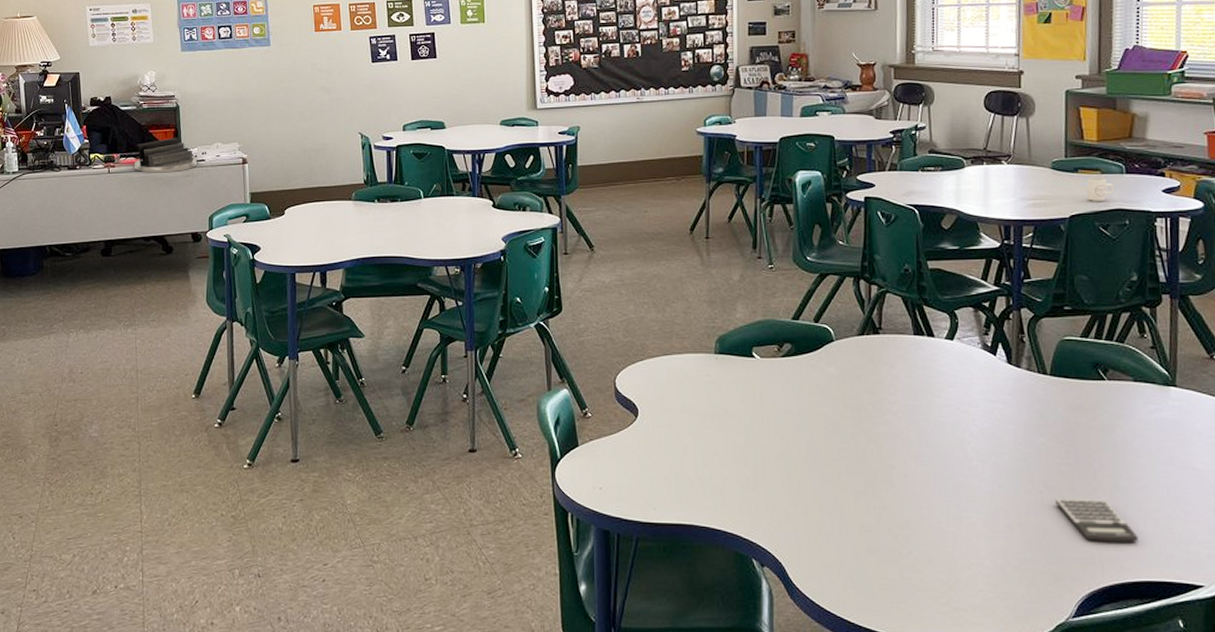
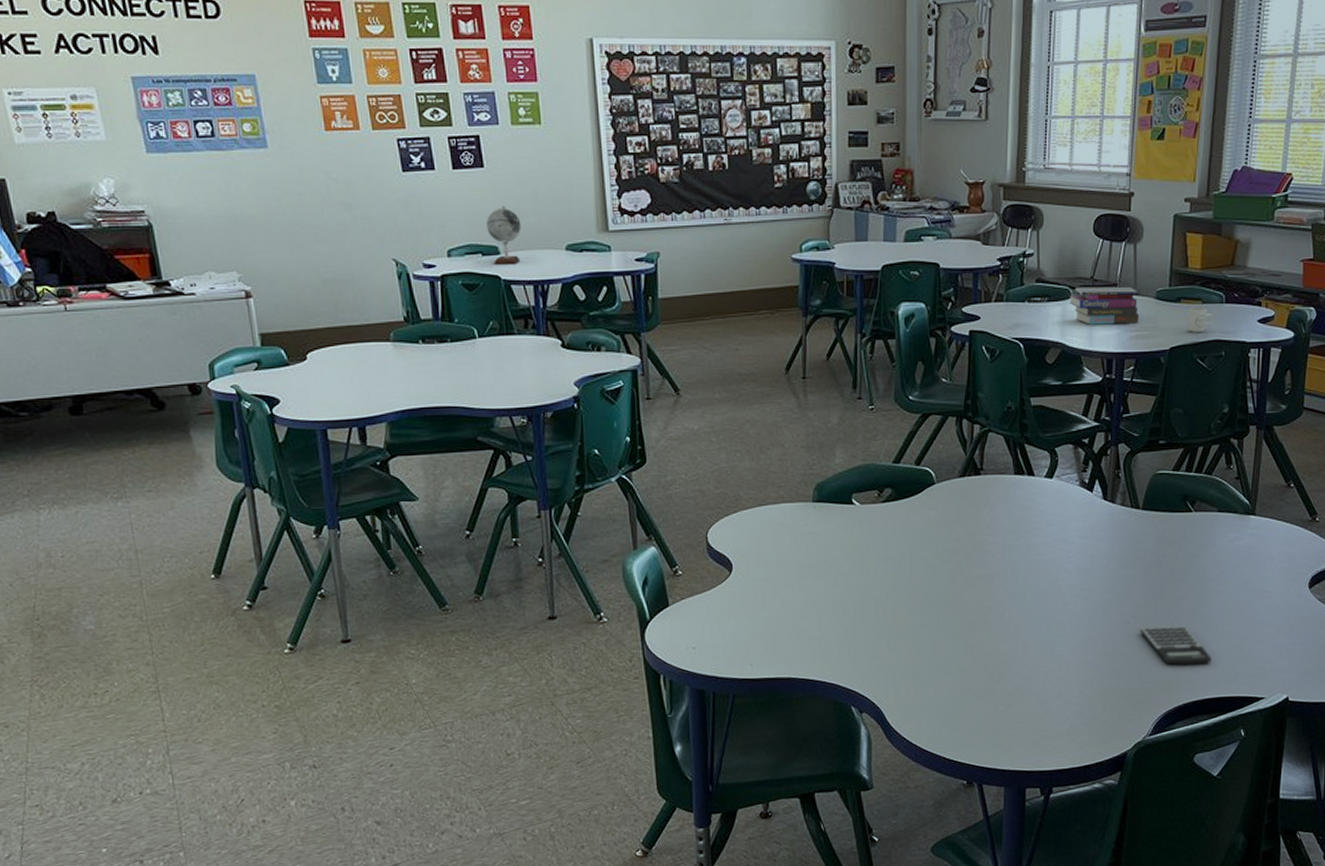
desk organizer: present [134,137,198,173] -> none [99,264,186,311]
globe: none [436,89,464,137] -> present [486,206,522,264]
books: none [963,157,1035,193] -> present [1070,286,1139,325]

